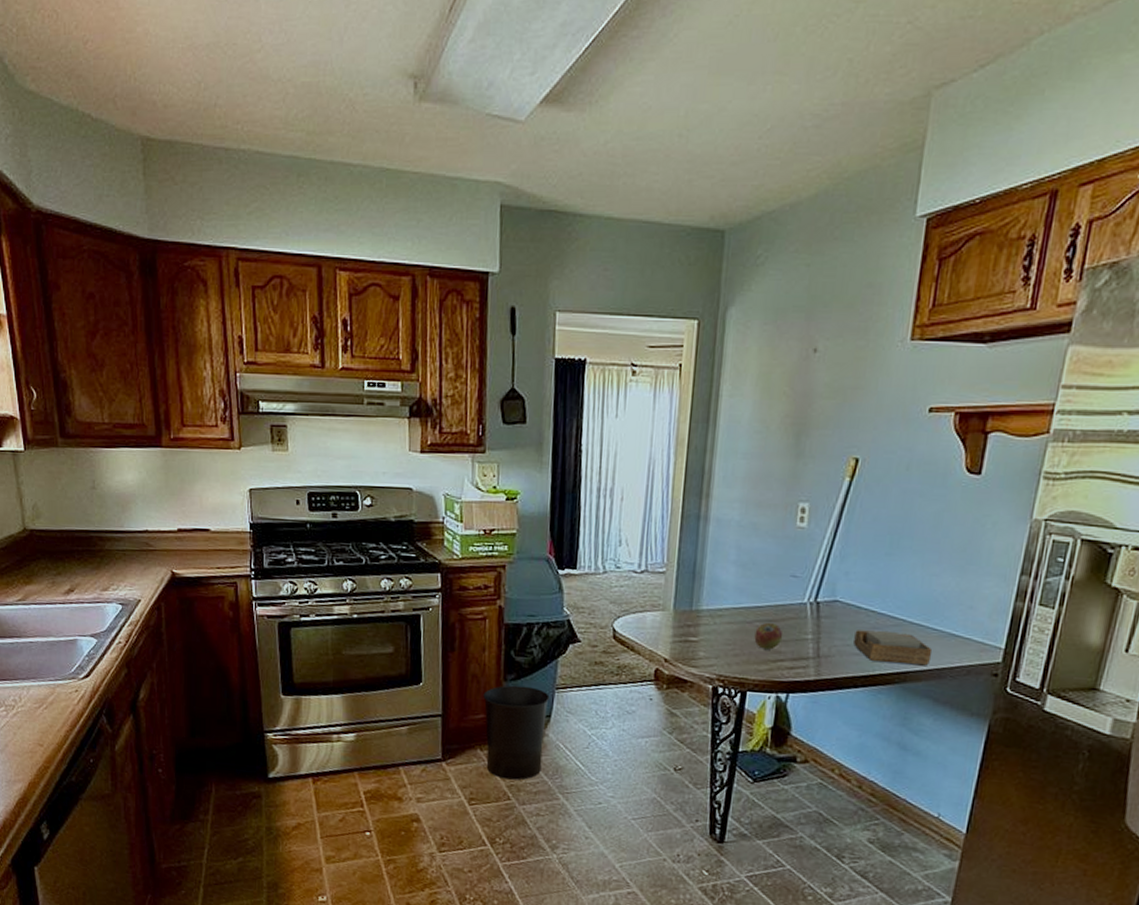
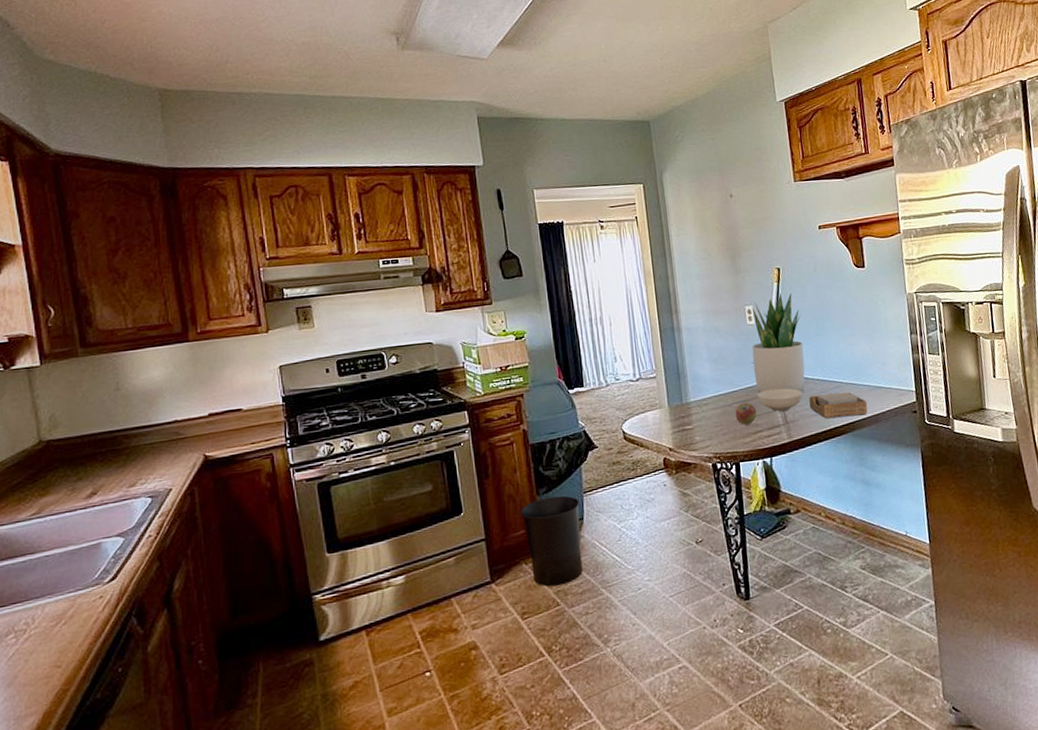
bowl: none [787,612,850,643] -> present [756,388,804,412]
planter: none [789,493,873,625] -> present [751,292,805,393]

